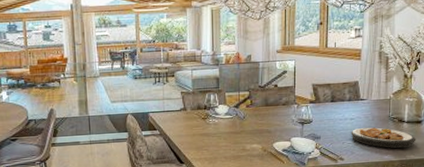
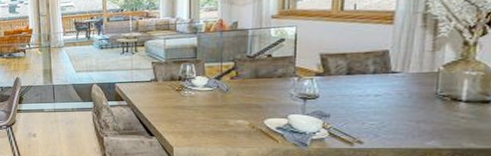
plate: present [351,127,416,149] -> none [374,107,481,134]

